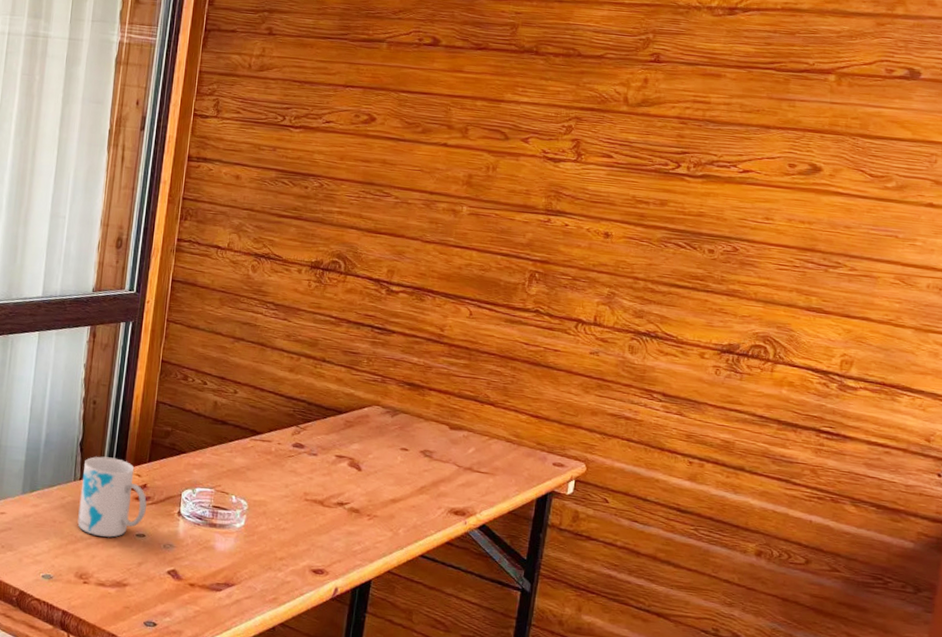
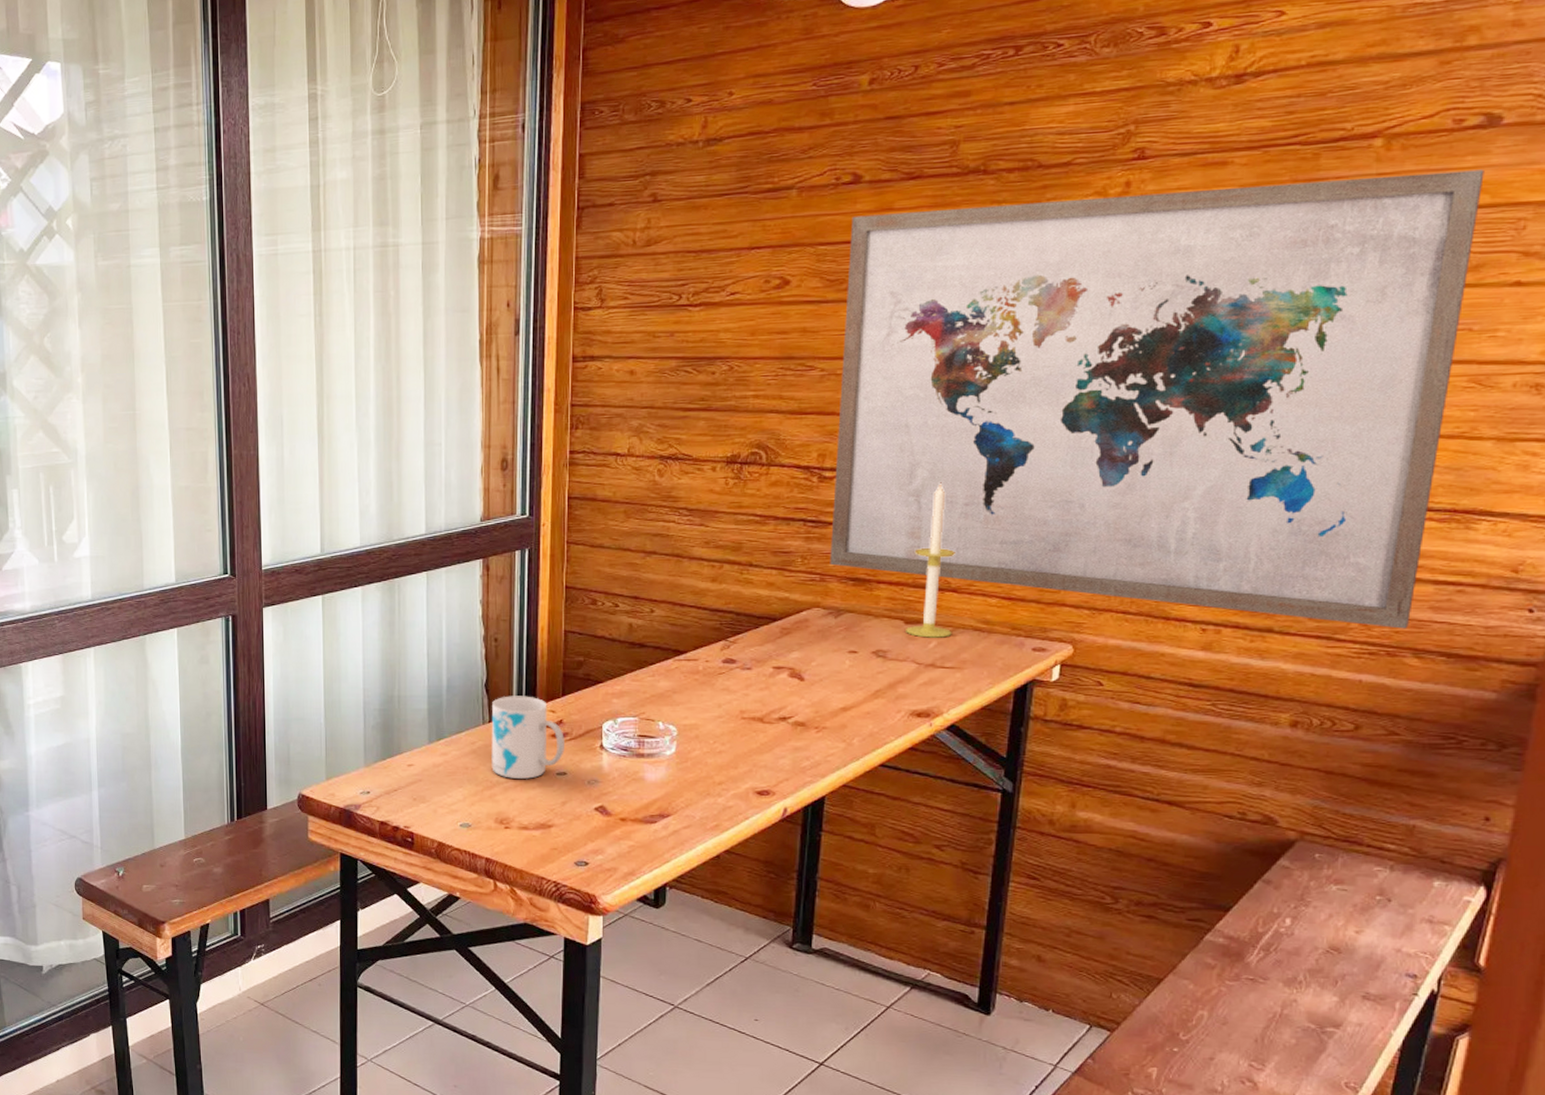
wall art: none [390,72,908,480] -> present [829,169,1485,629]
candle: none [450,309,495,445] -> present [906,483,955,638]

